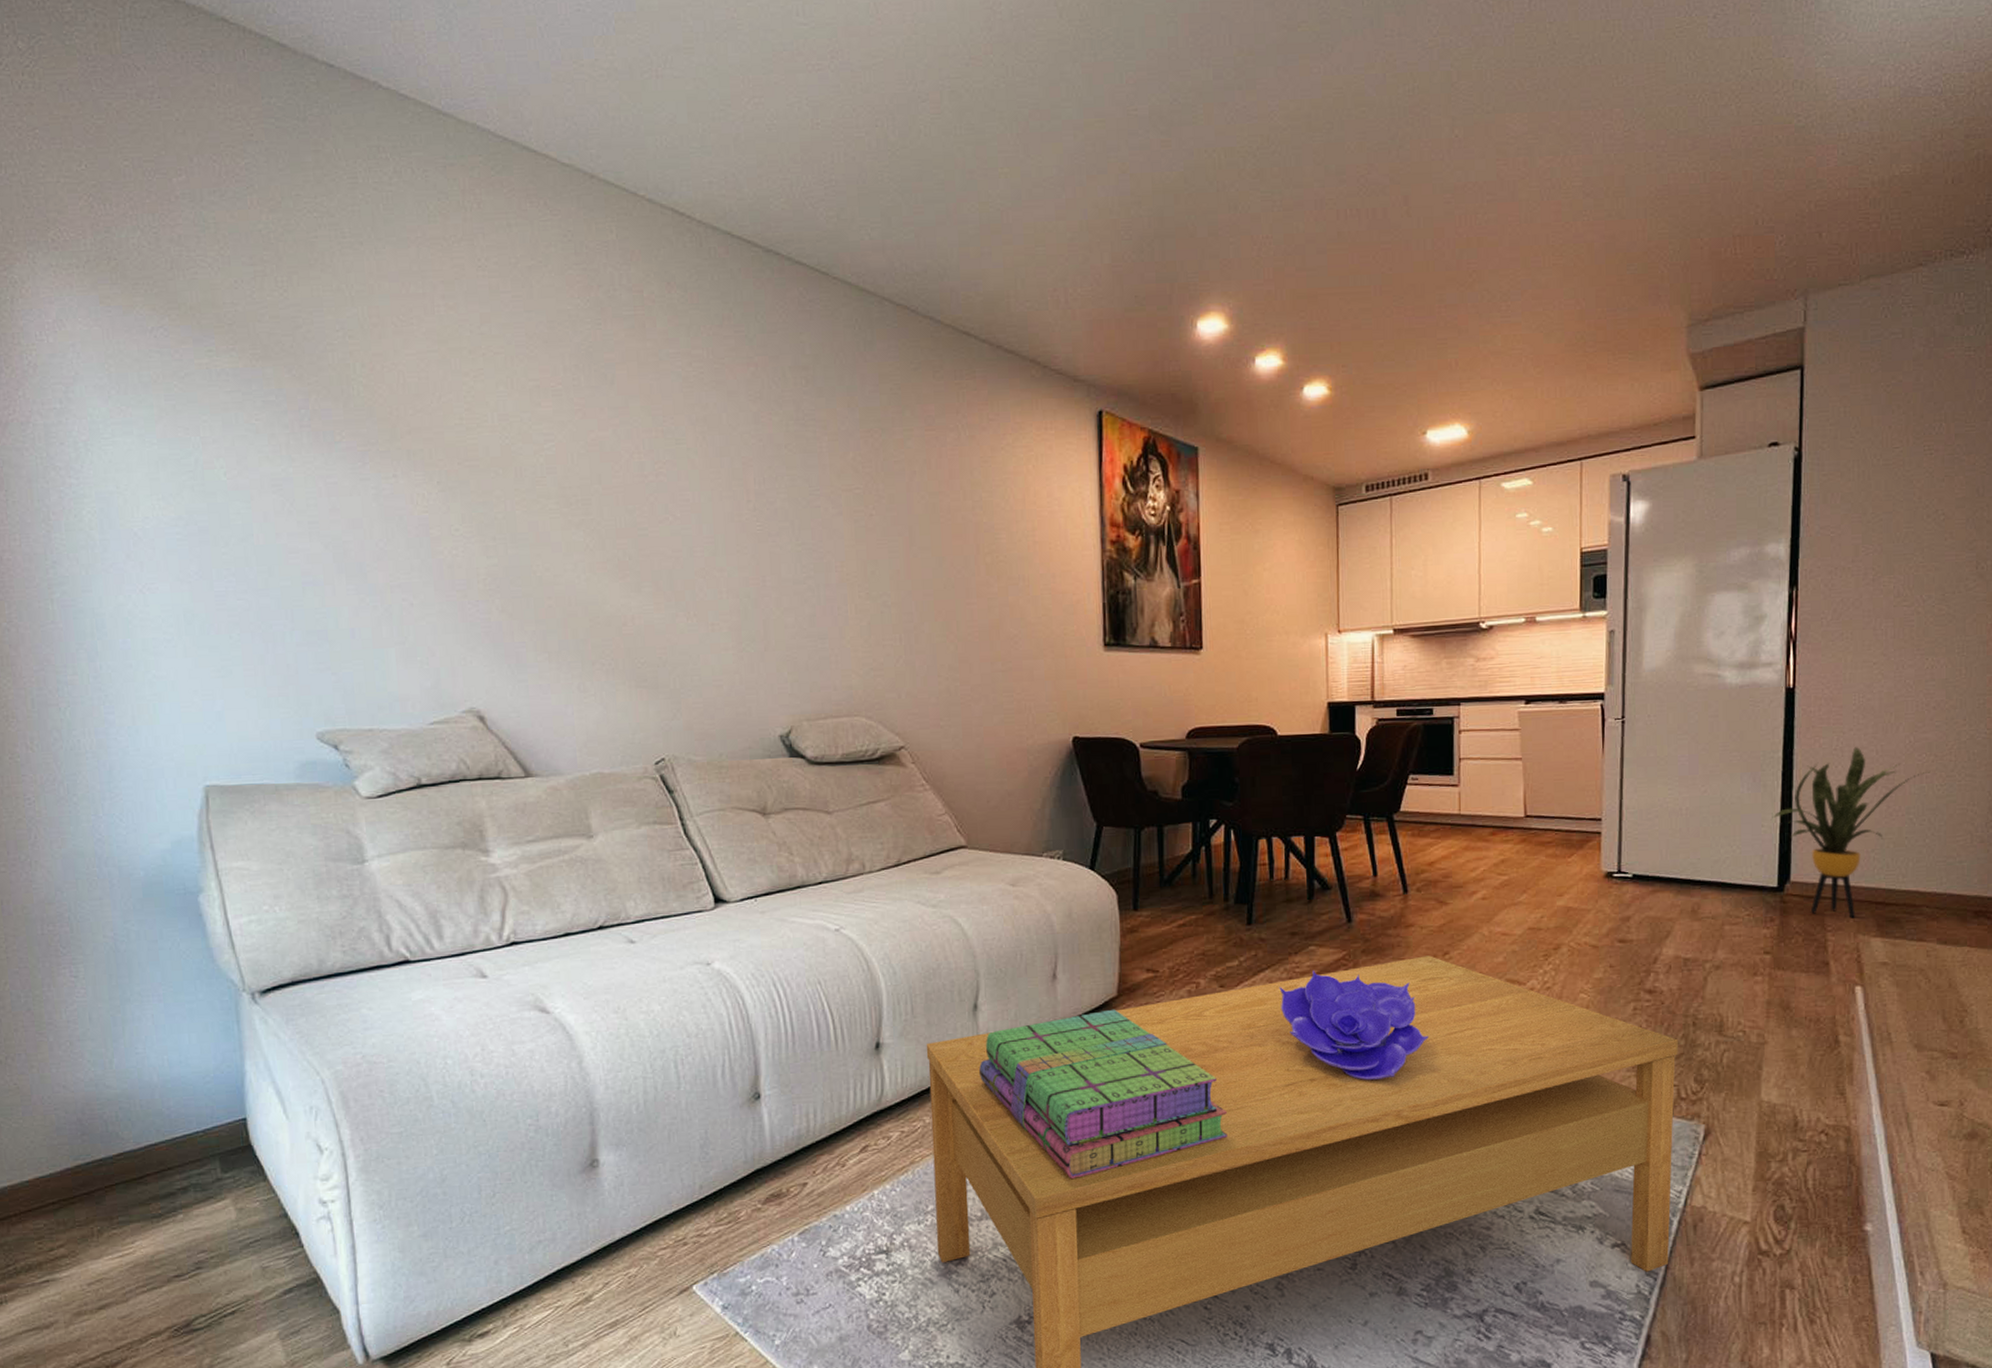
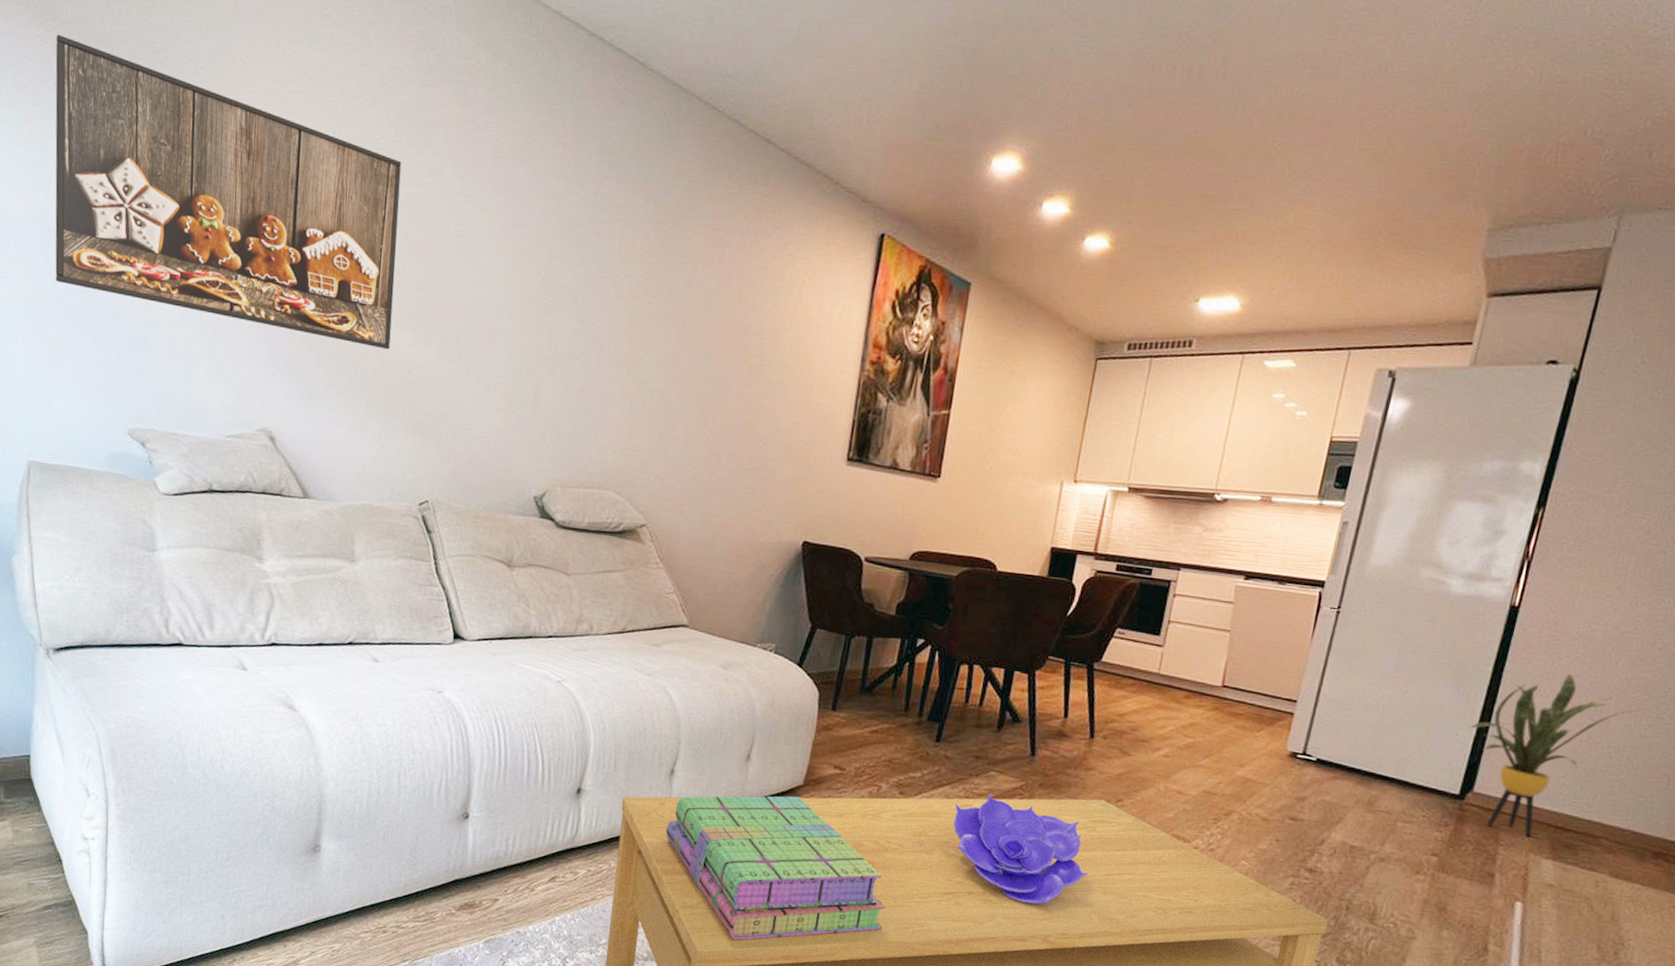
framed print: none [183,322,599,604] -> present [55,34,402,350]

